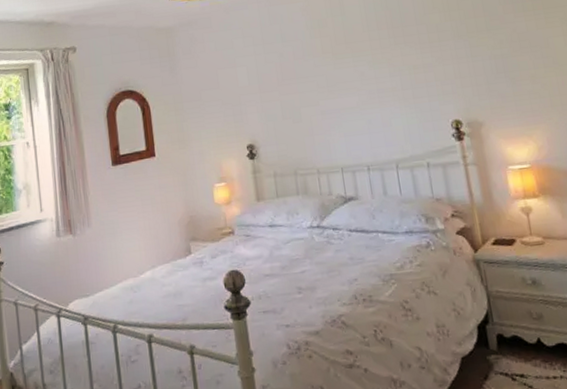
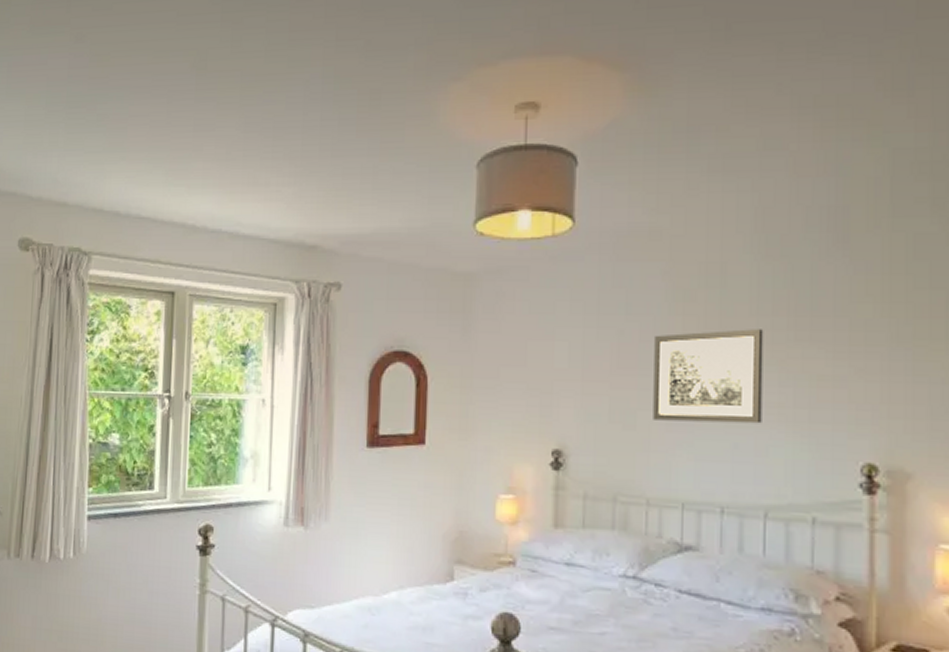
wall art: none [304,40,384,113] -> present [653,329,764,424]

